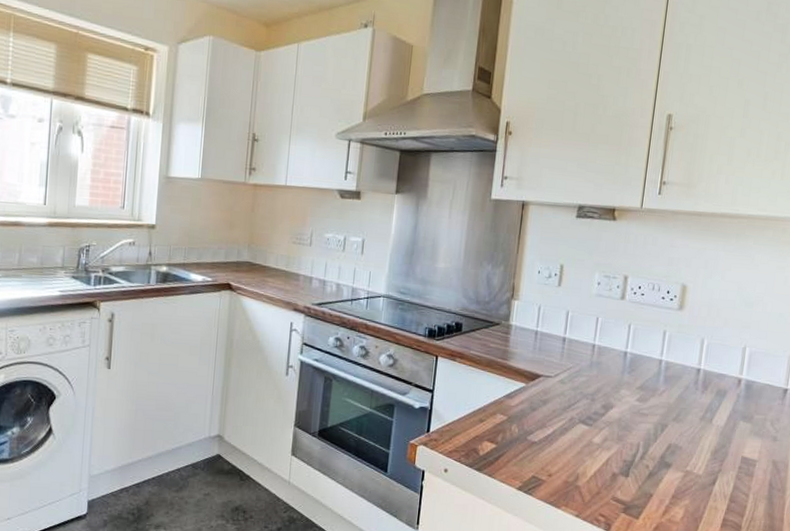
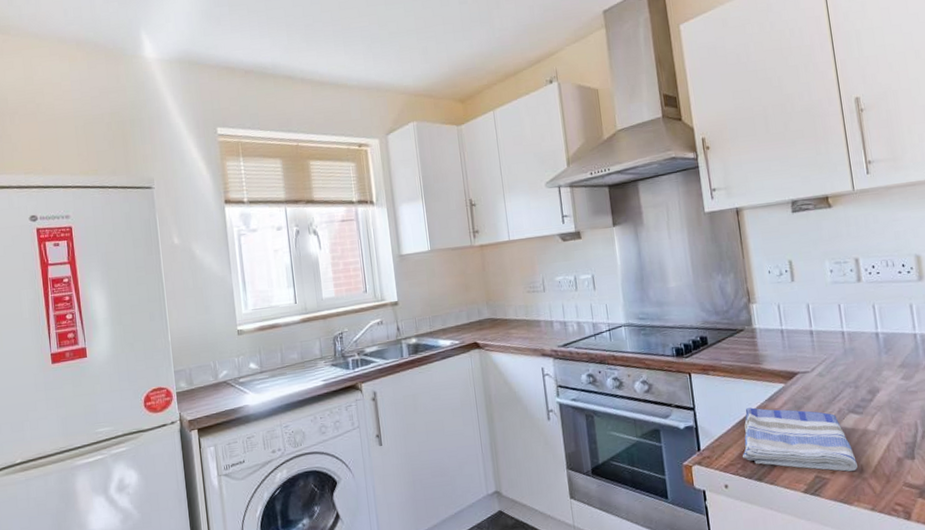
dish towel: none [468,400,575,478] -> present [743,407,858,472]

